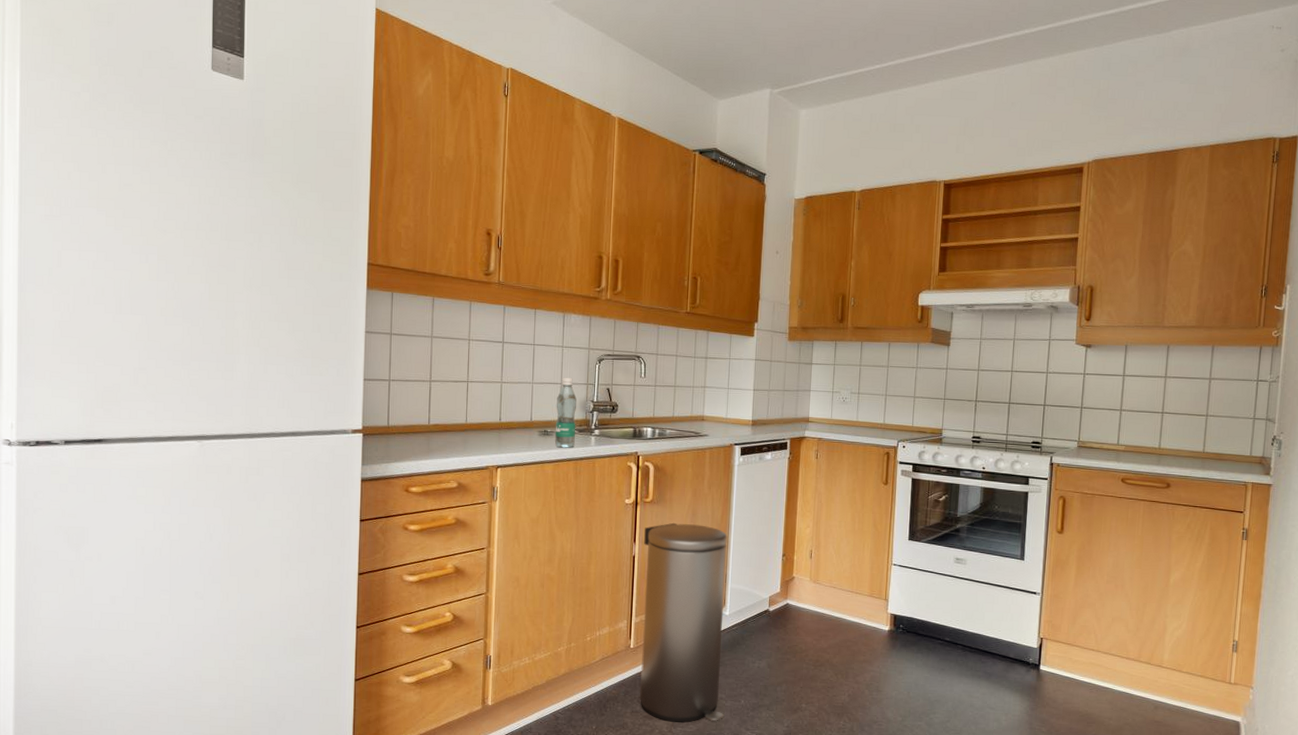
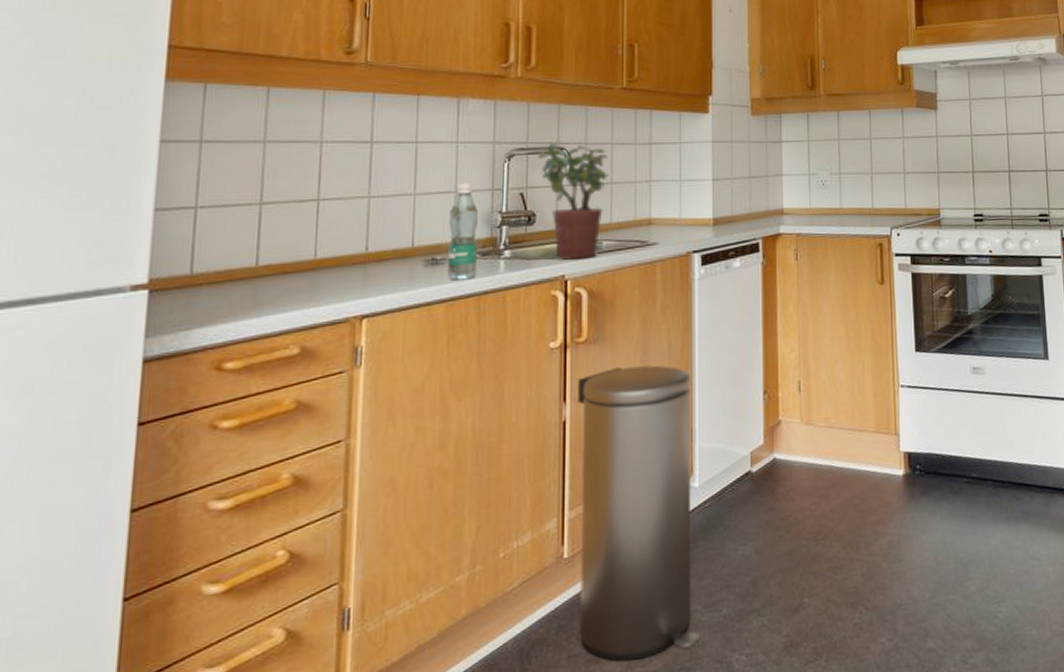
potted plant: none [620,351,673,442] -> present [537,142,609,260]

